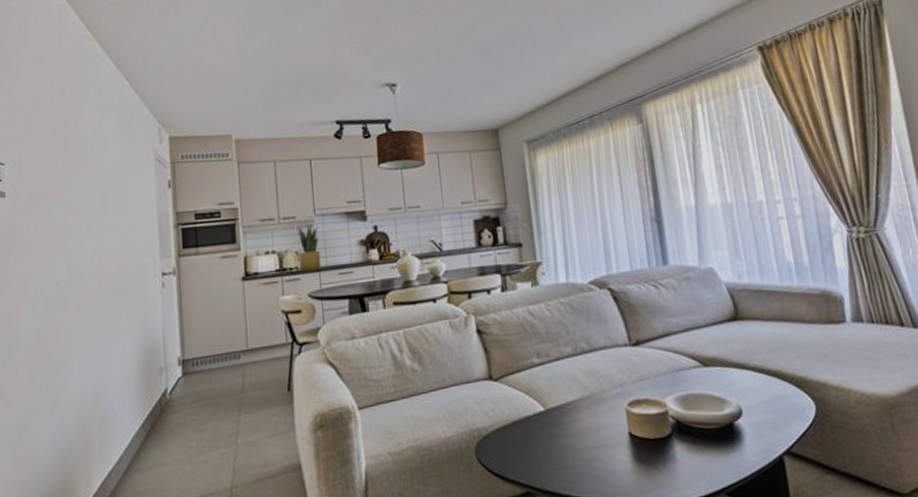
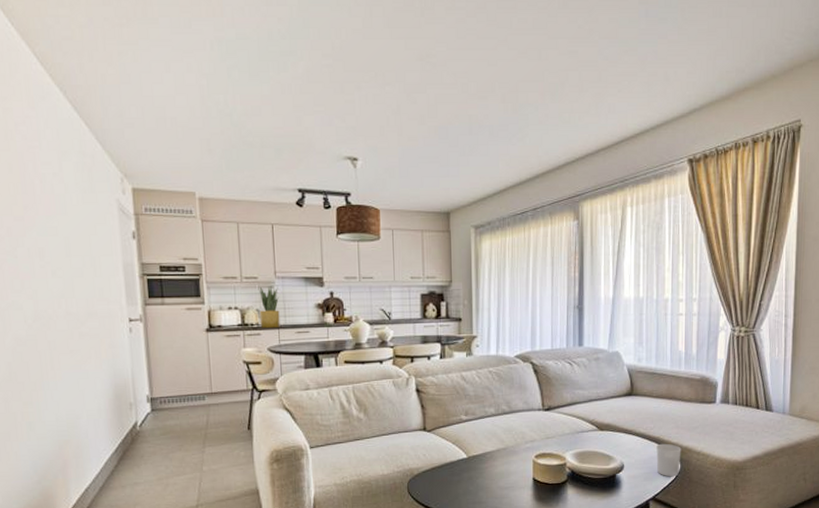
candle holder: none [779,378,816,422] -> present [656,443,682,477]

